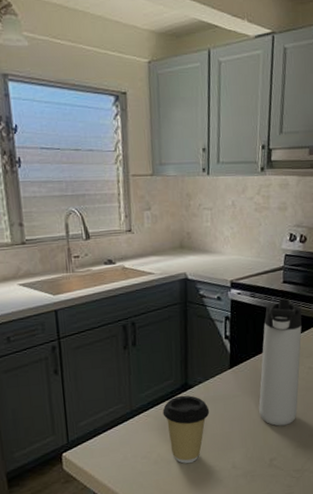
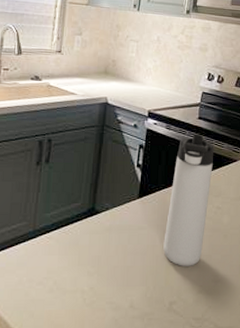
coffee cup: present [162,395,210,464] -> none [65,220,113,296]

